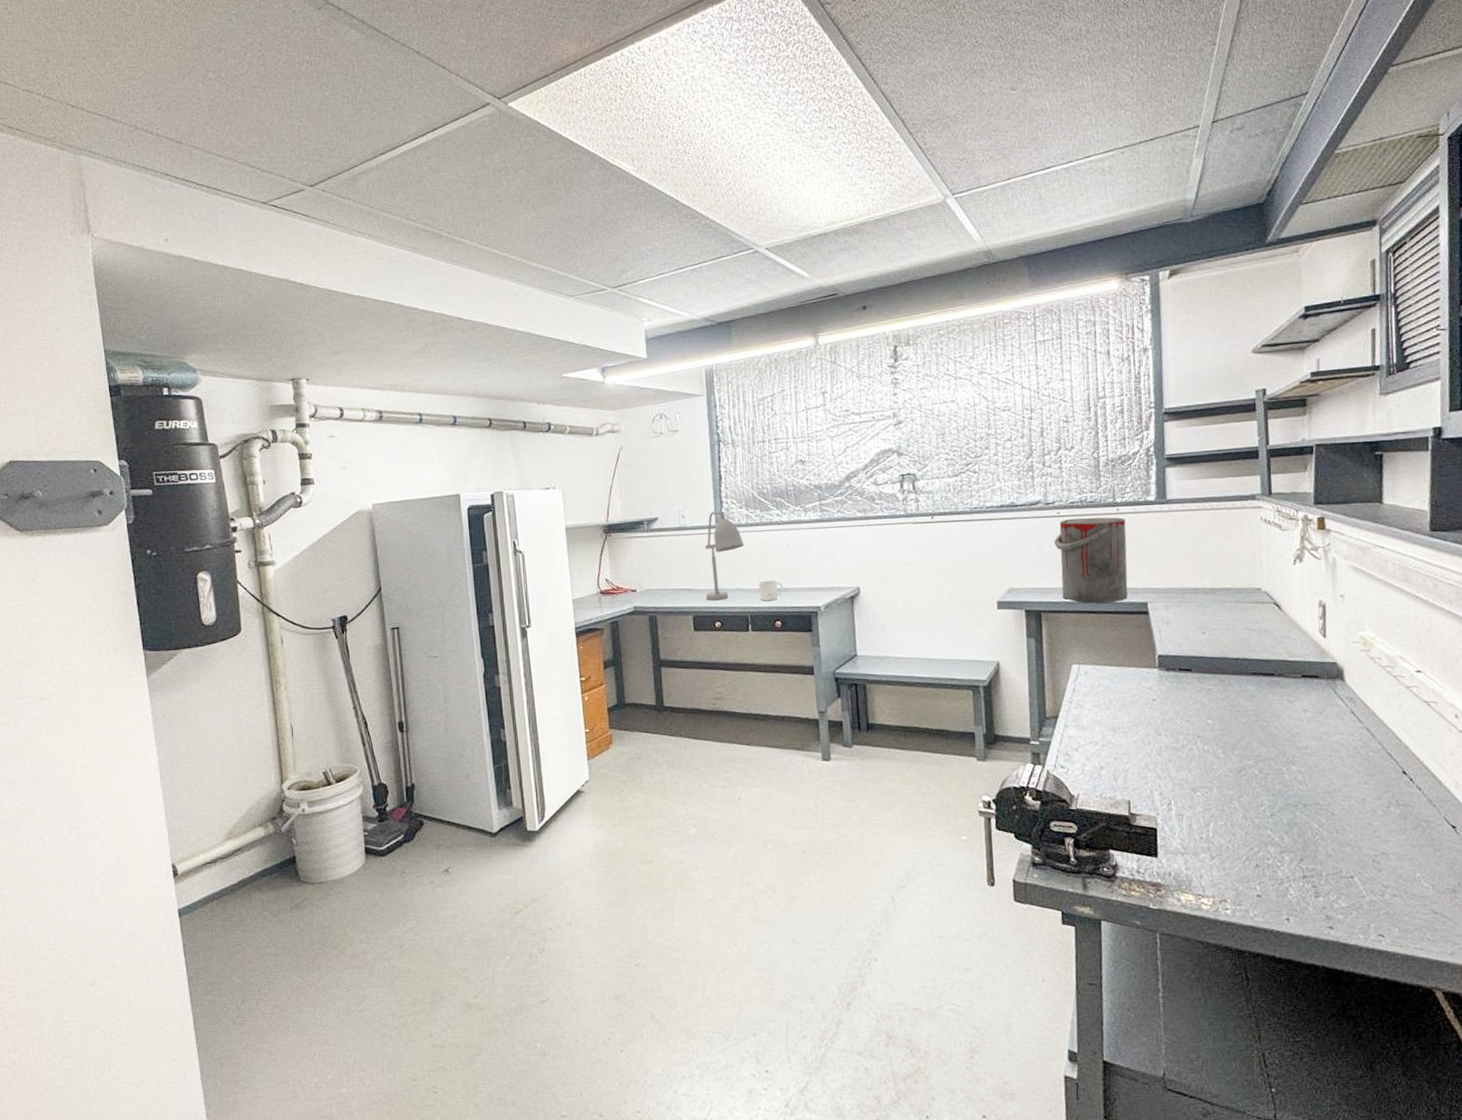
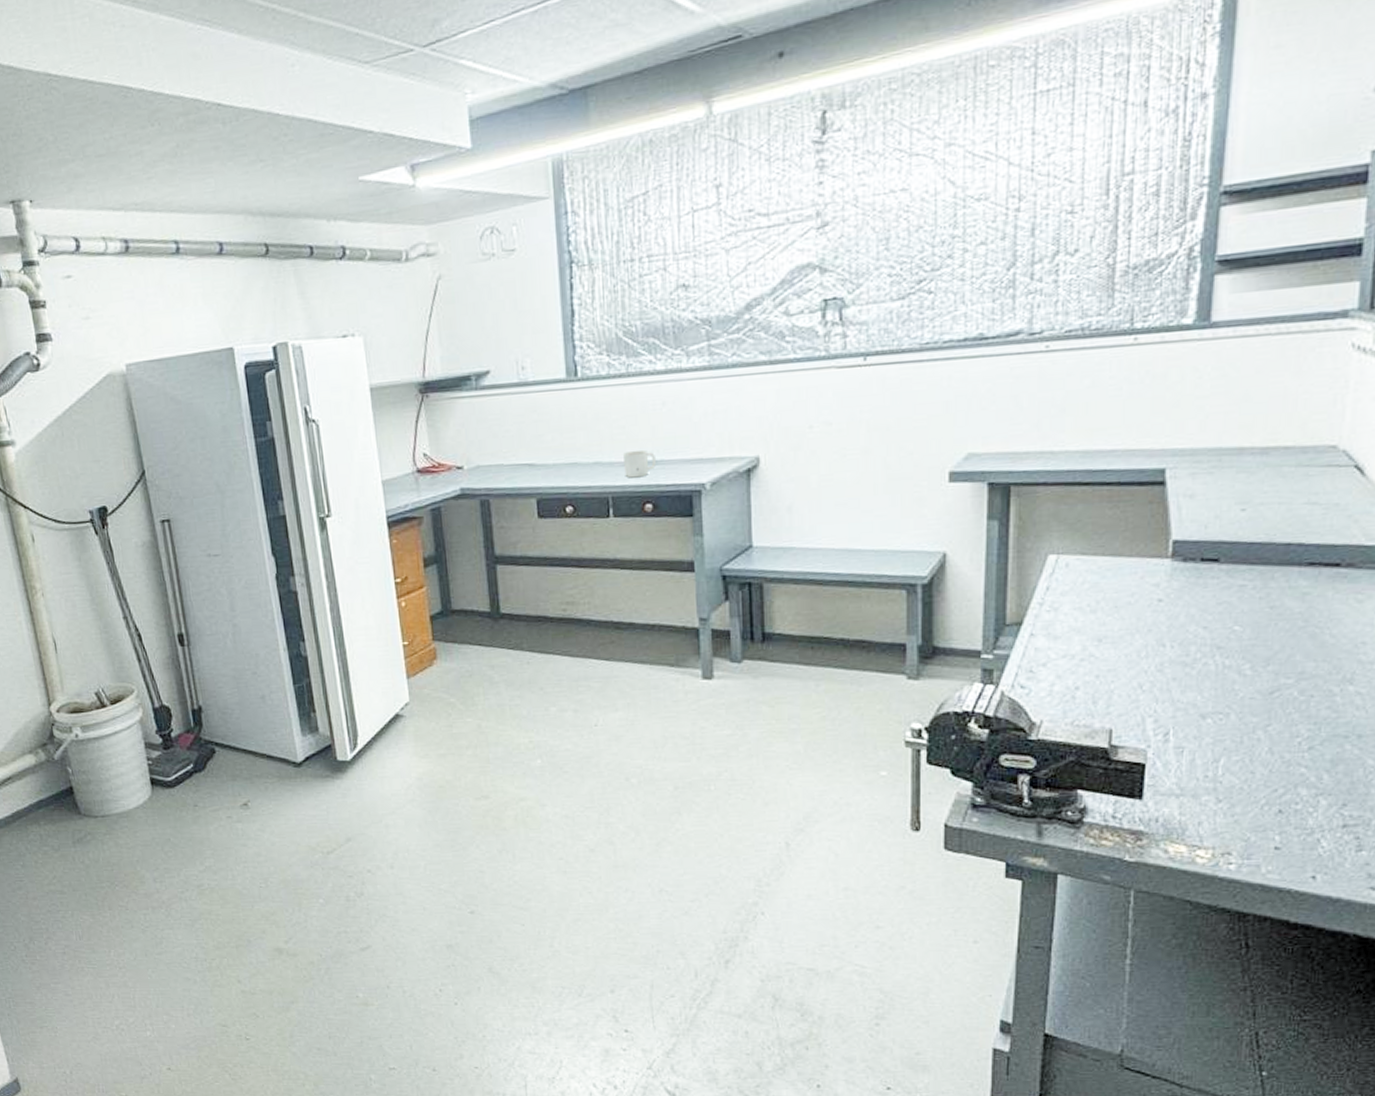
desk lamp: present [705,511,744,601] -> none [552,359,604,479]
paint can: present [1054,517,1128,603] -> none [1038,350,1146,471]

